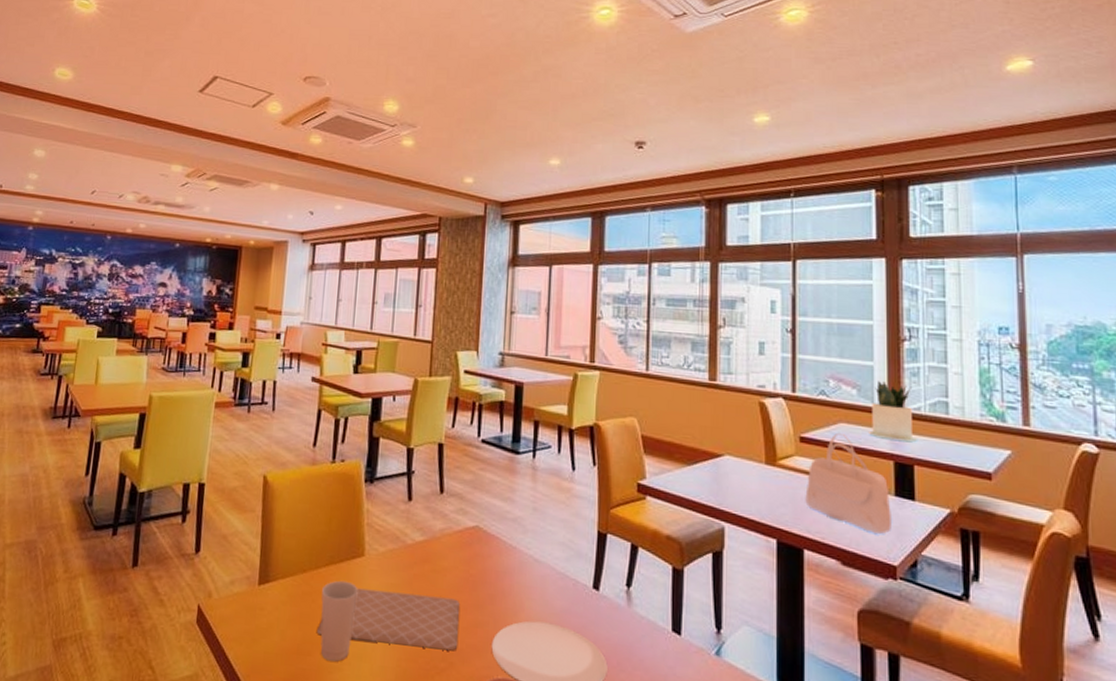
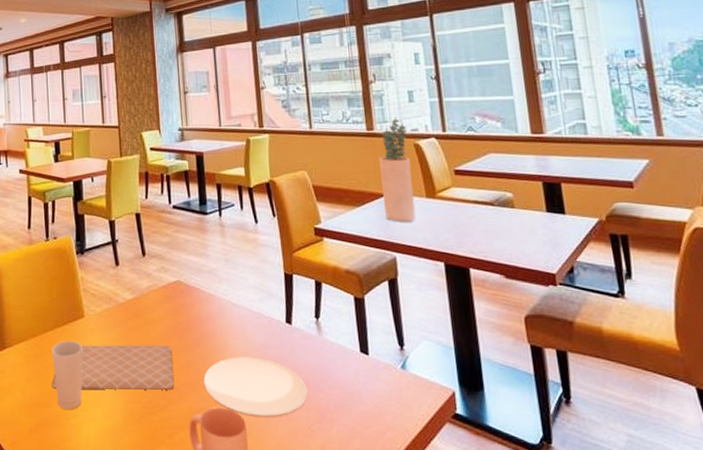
vase: none [717,369,753,490] -> present [378,117,416,222]
handbag: present [805,433,891,535] -> none [465,163,547,248]
planter: present [868,381,917,443] -> none [515,112,561,164]

